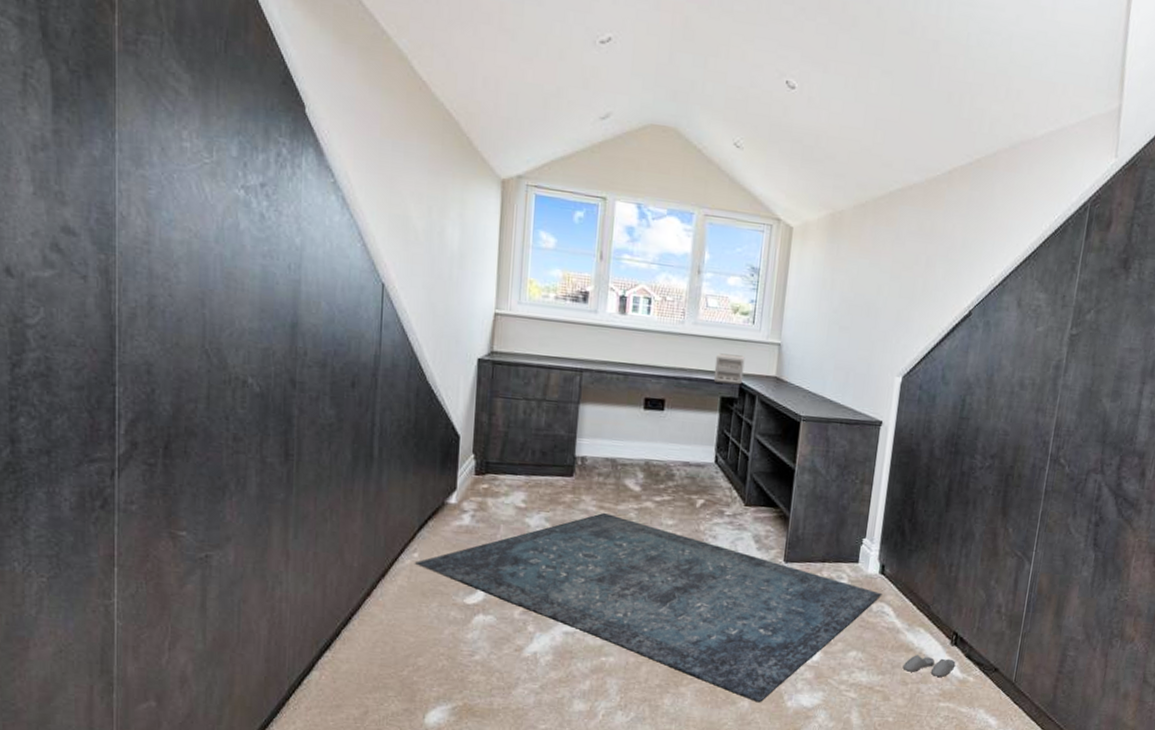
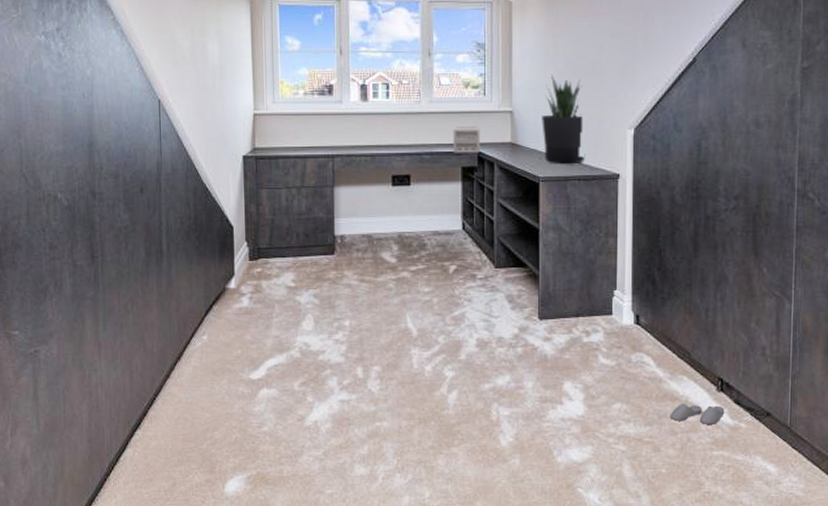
rug: present [414,512,882,703] -> none [204,285,640,460]
planter: none [808,310,856,406] -> present [542,74,586,163]

